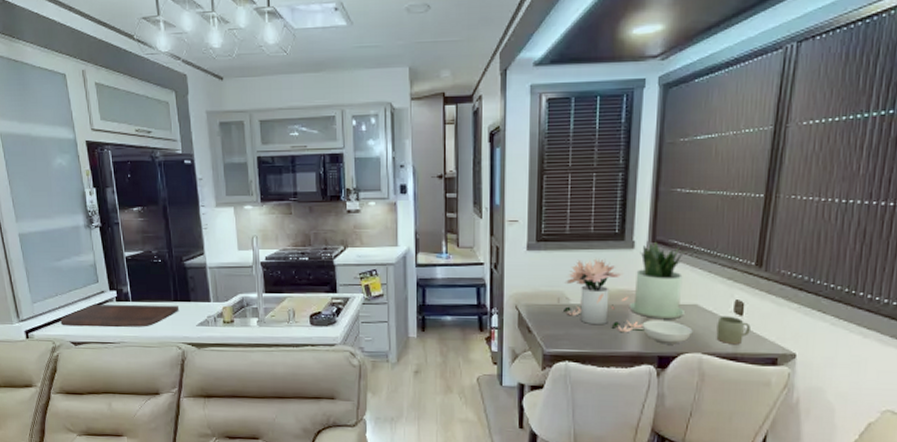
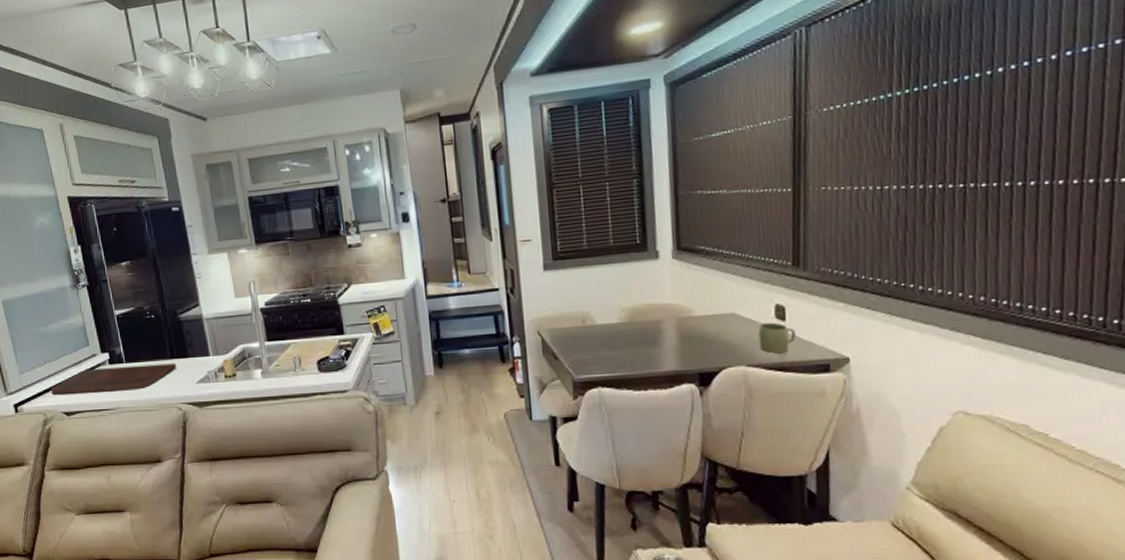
bouquet: present [564,258,645,333] -> none [588,272,681,351]
planter: present [629,241,686,319] -> none [660,249,722,332]
bowl: present [642,320,693,345] -> none [676,333,733,360]

